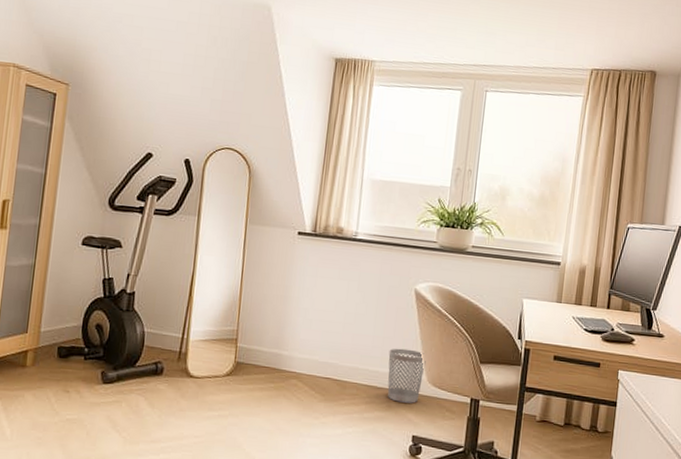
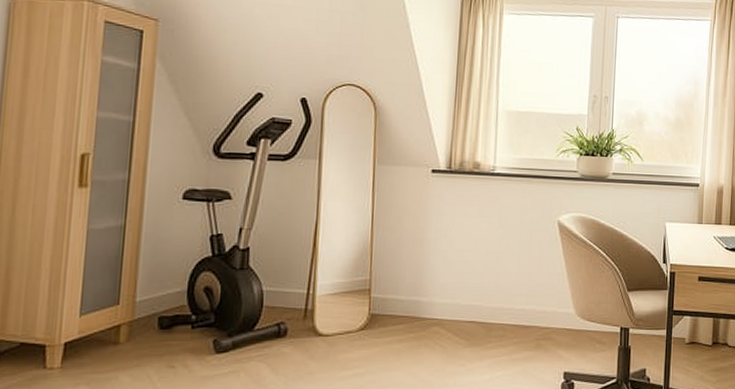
wastebasket: present [387,348,426,403] -> none [534,283,573,339]

